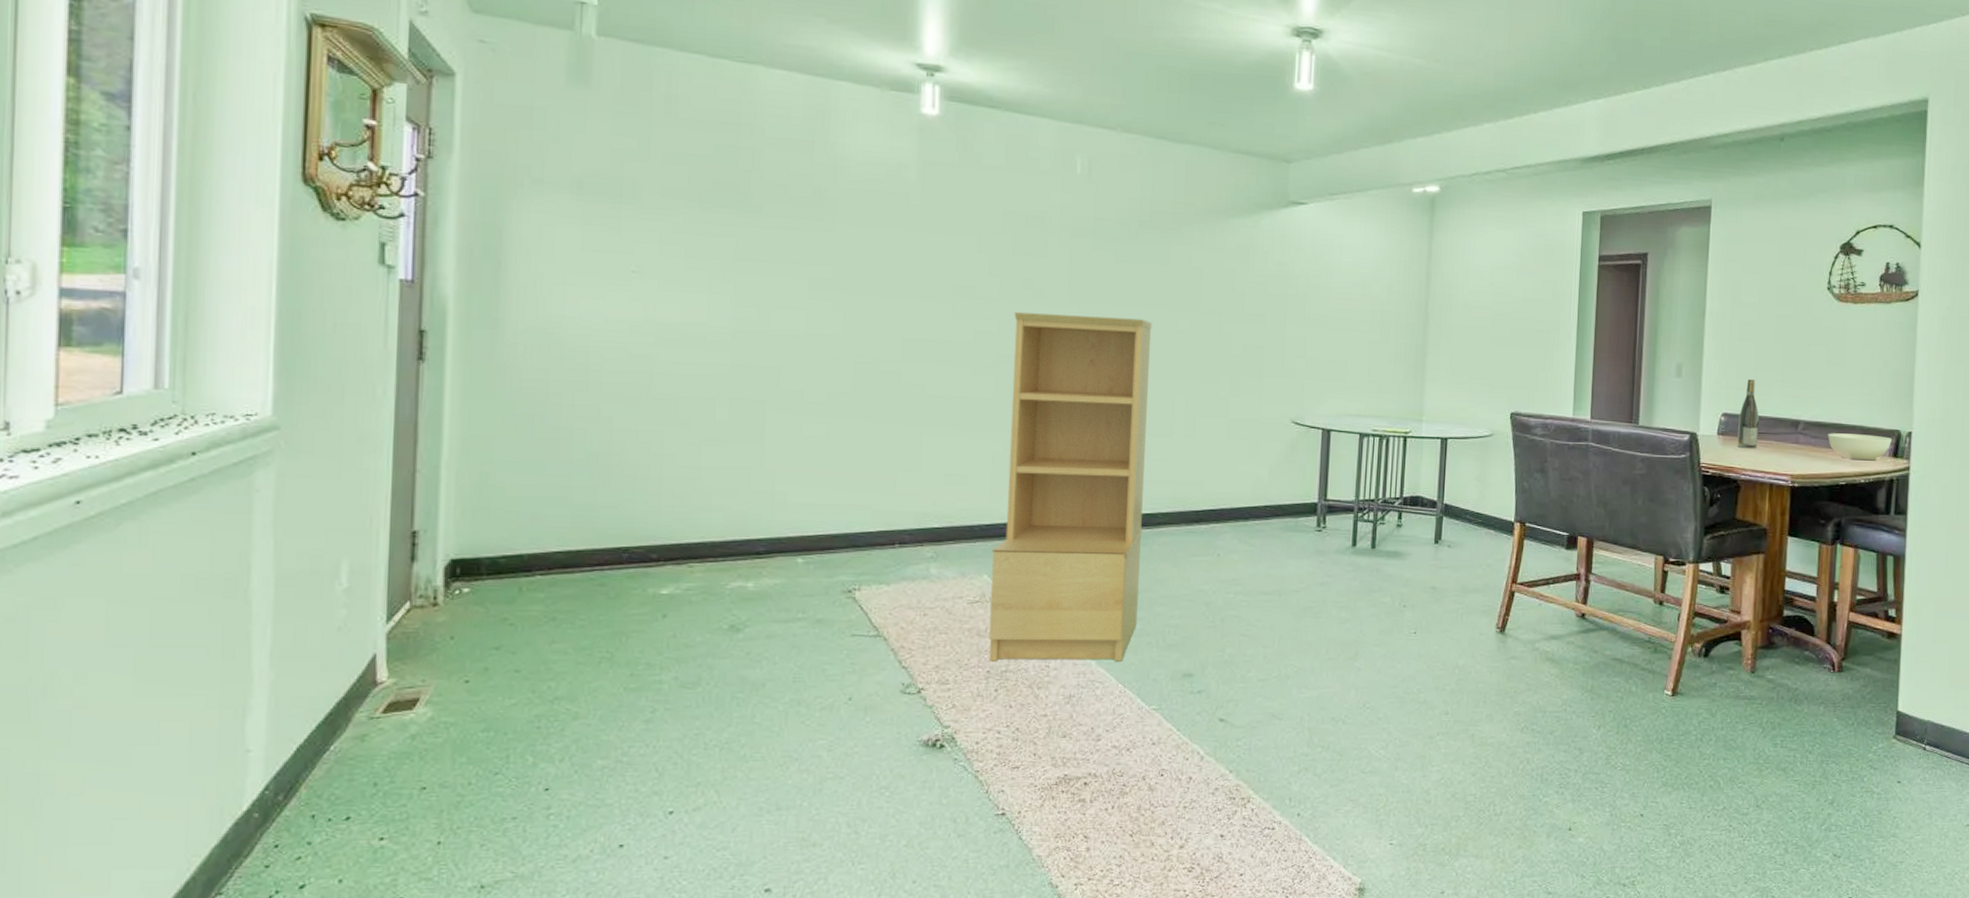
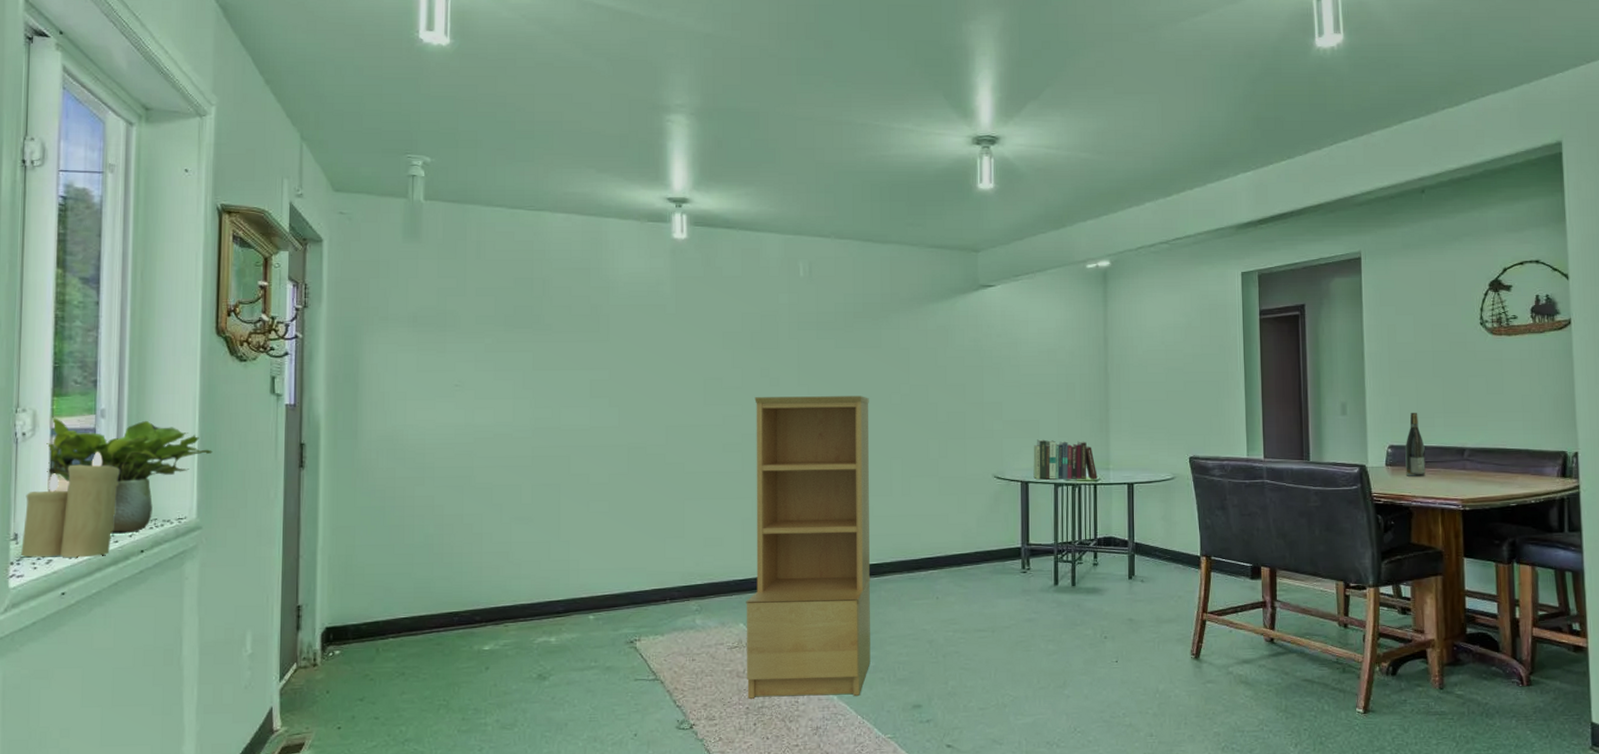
candle: none [15,323,161,458] -> present [21,452,120,558]
potted plant: none [52,272,296,430] -> present [46,416,213,534]
books: none [1337,383,1409,432] -> present [1033,439,1098,480]
bowl: present [1827,433,1893,461] -> none [1494,457,1559,482]

